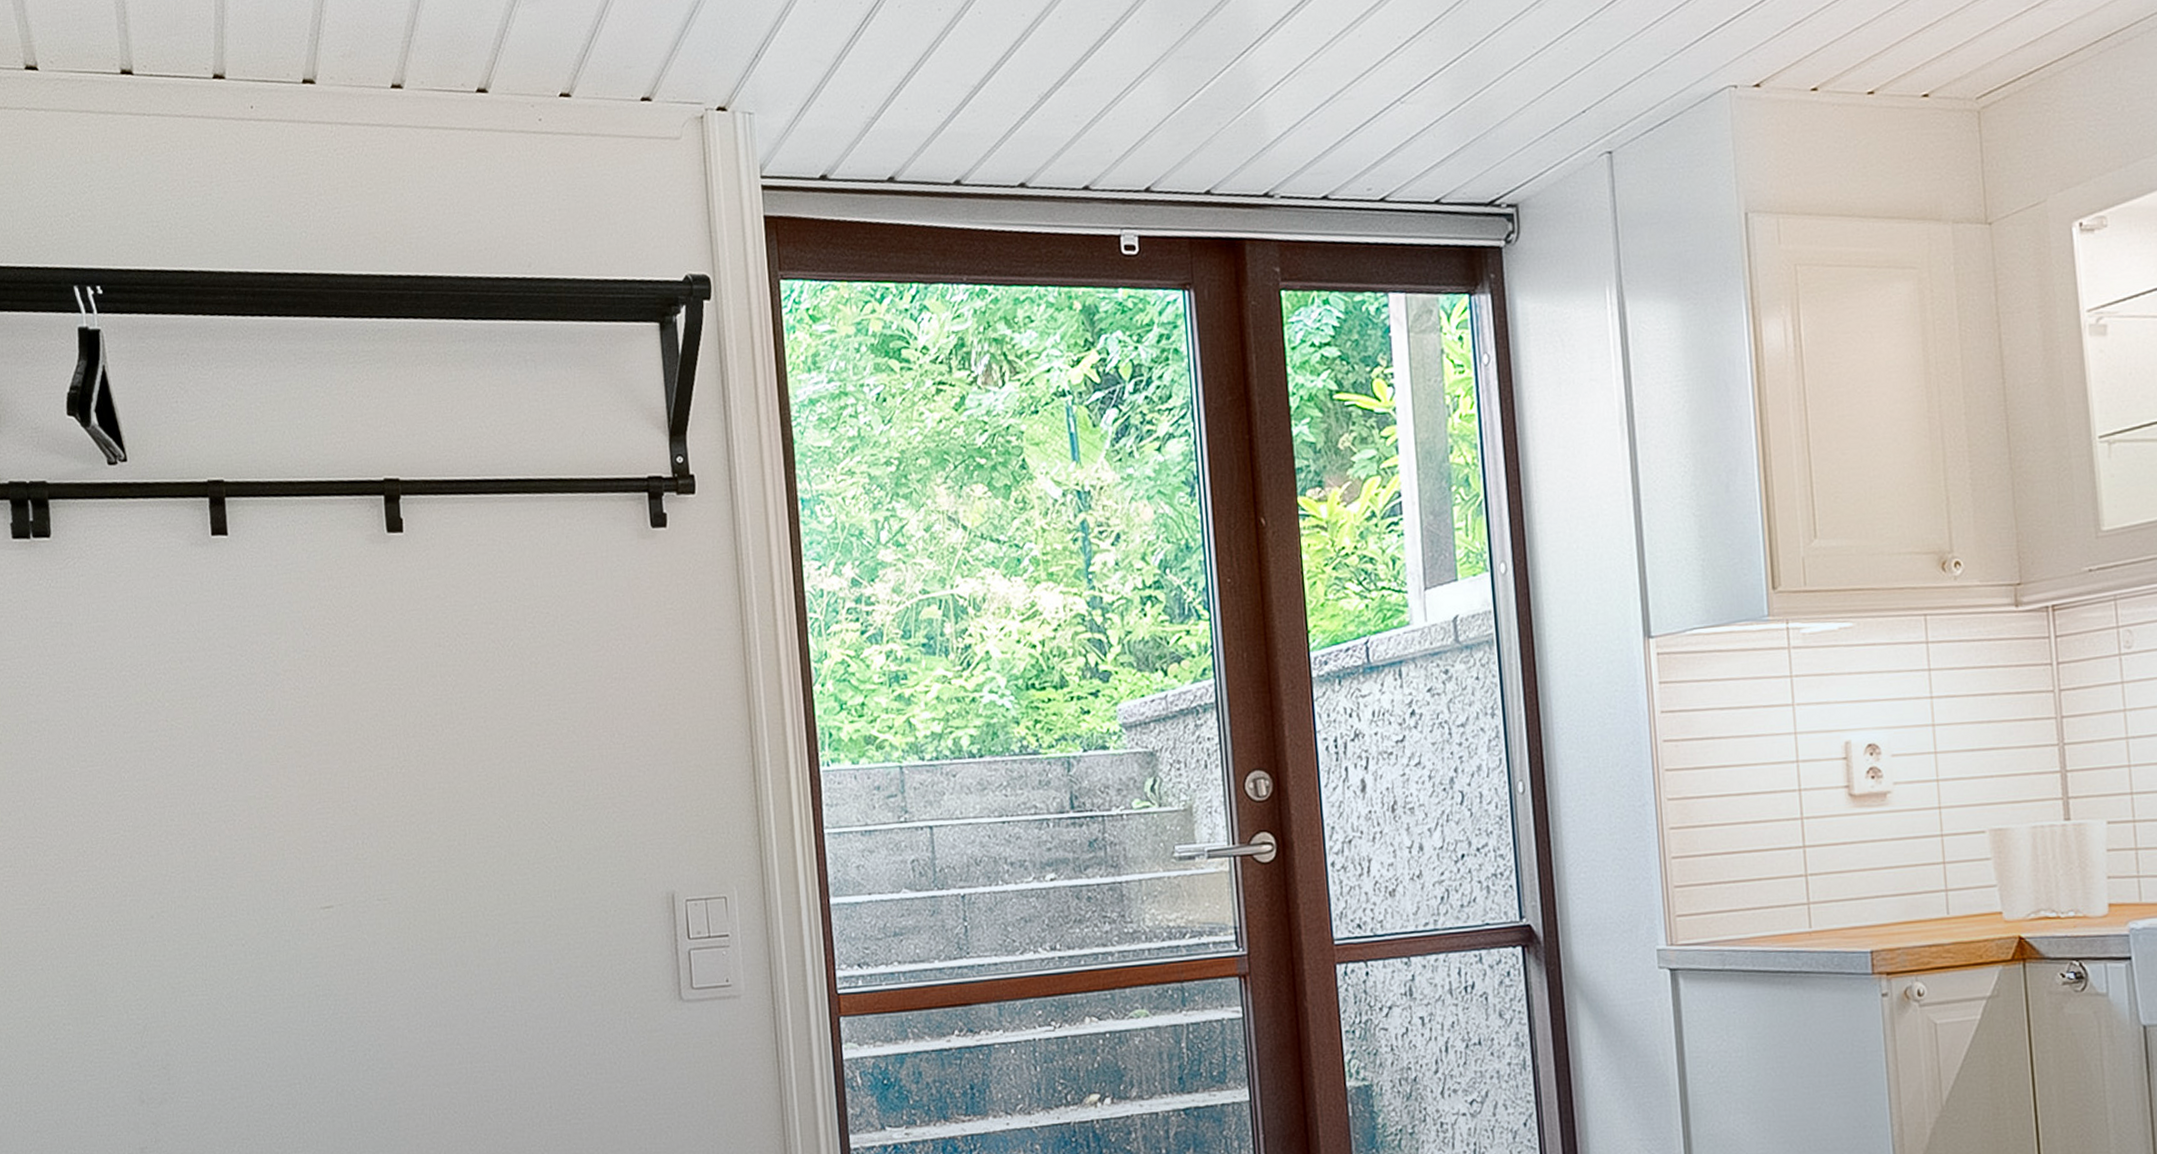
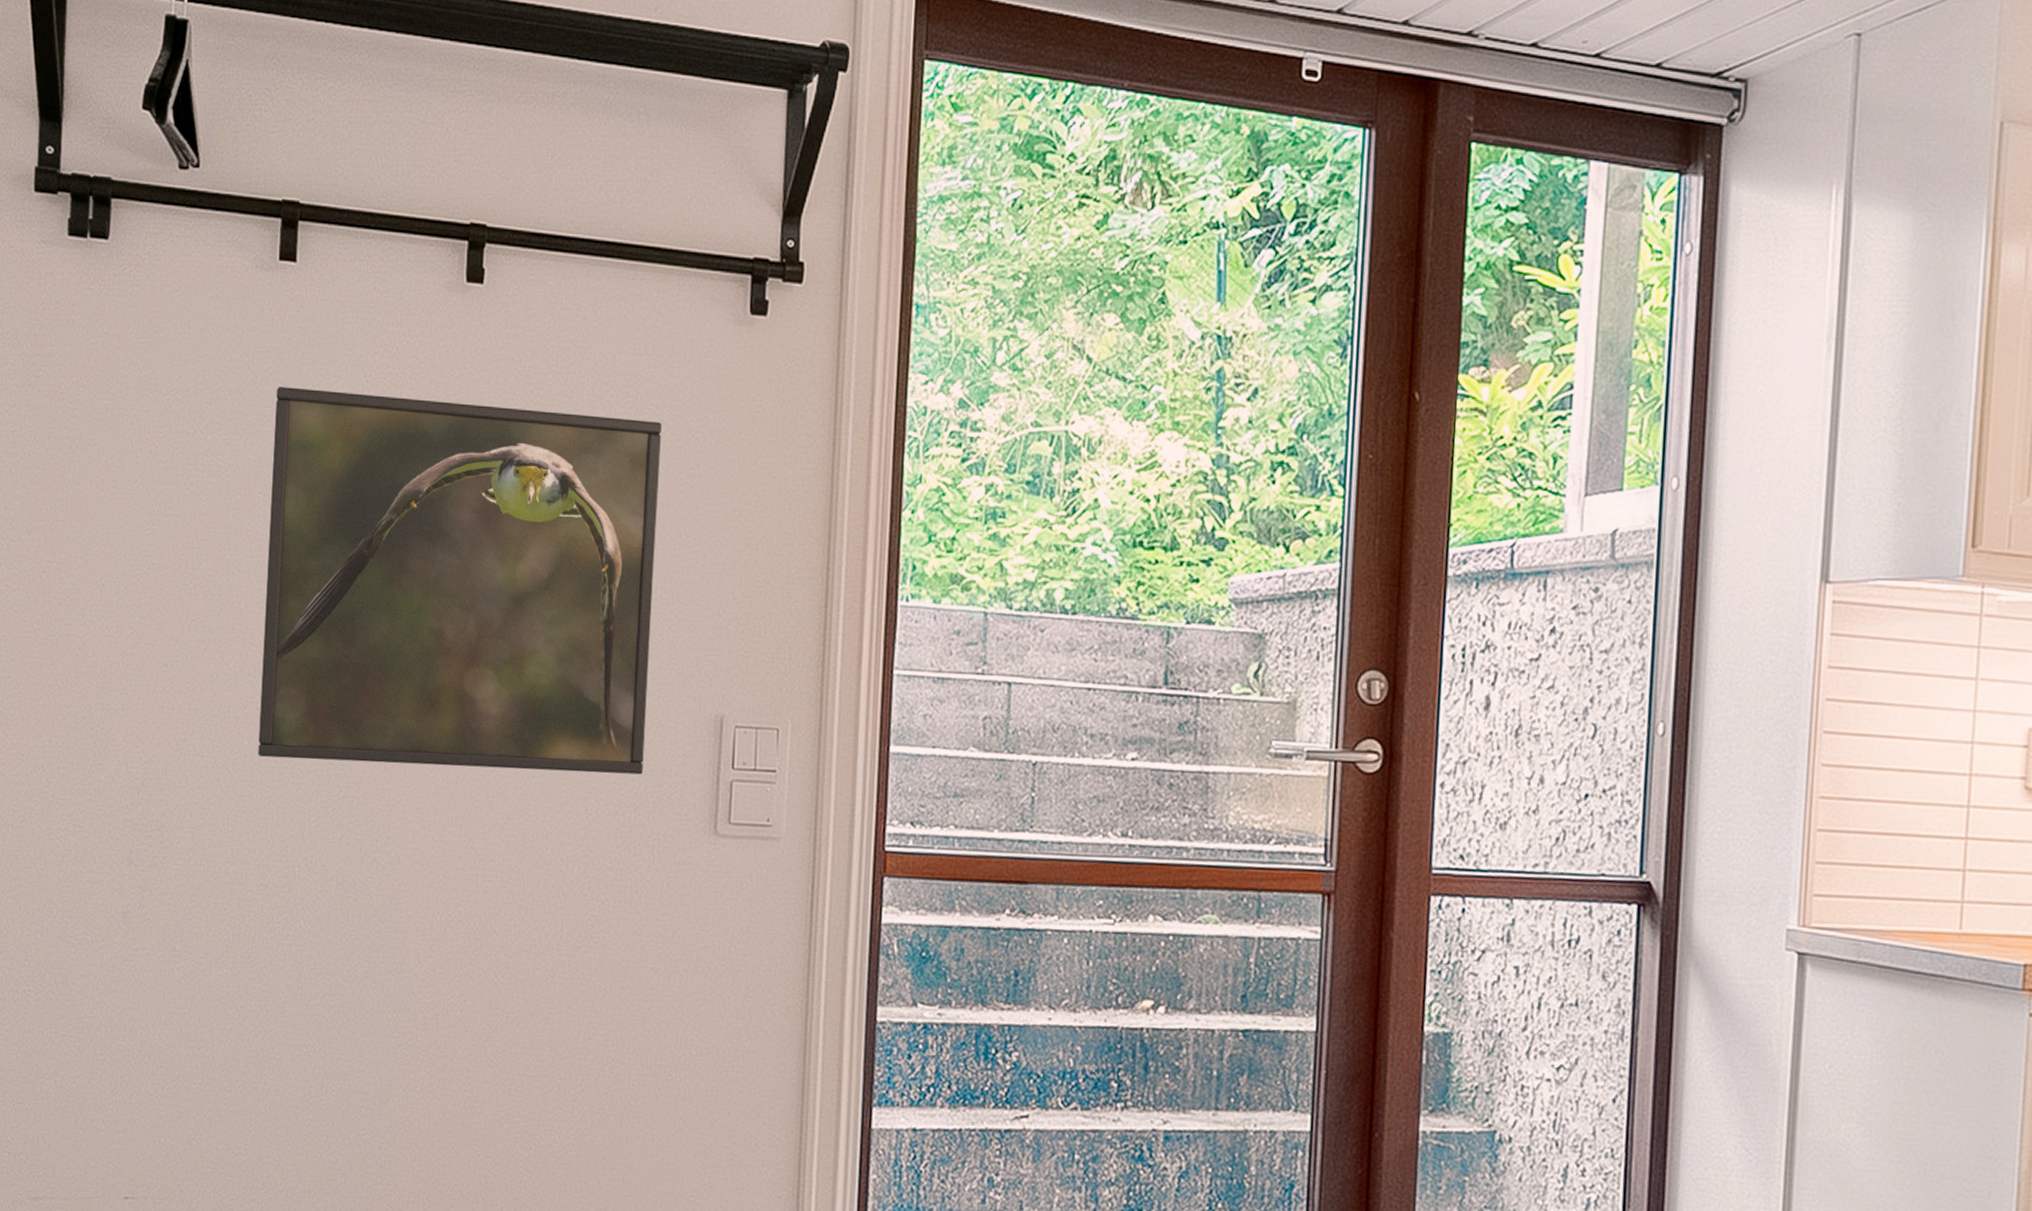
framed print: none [223,635,608,988] -> present [258,387,662,775]

